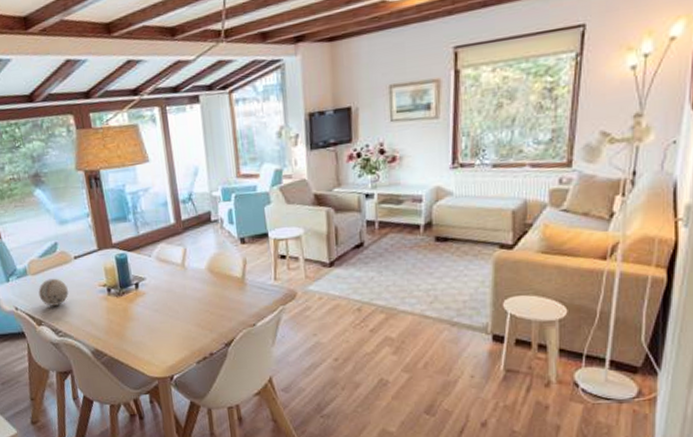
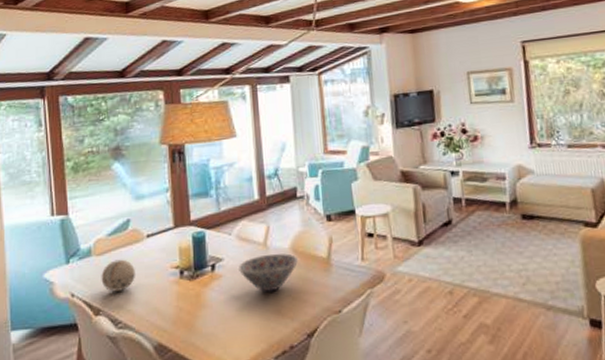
bowl: none [159,273,215,308] -> present [237,253,299,293]

